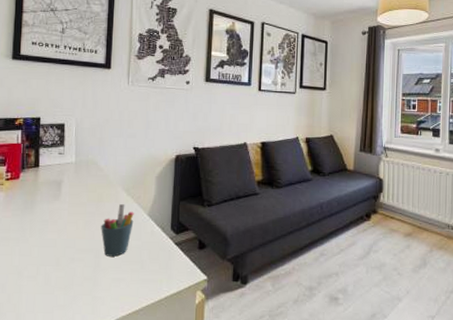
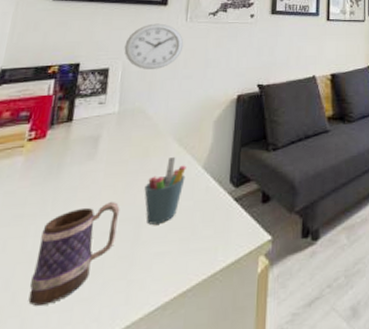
mug: none [20,234,83,306] -> present [28,201,120,306]
wall clock: none [76,85,127,127] -> present [124,23,184,69]

